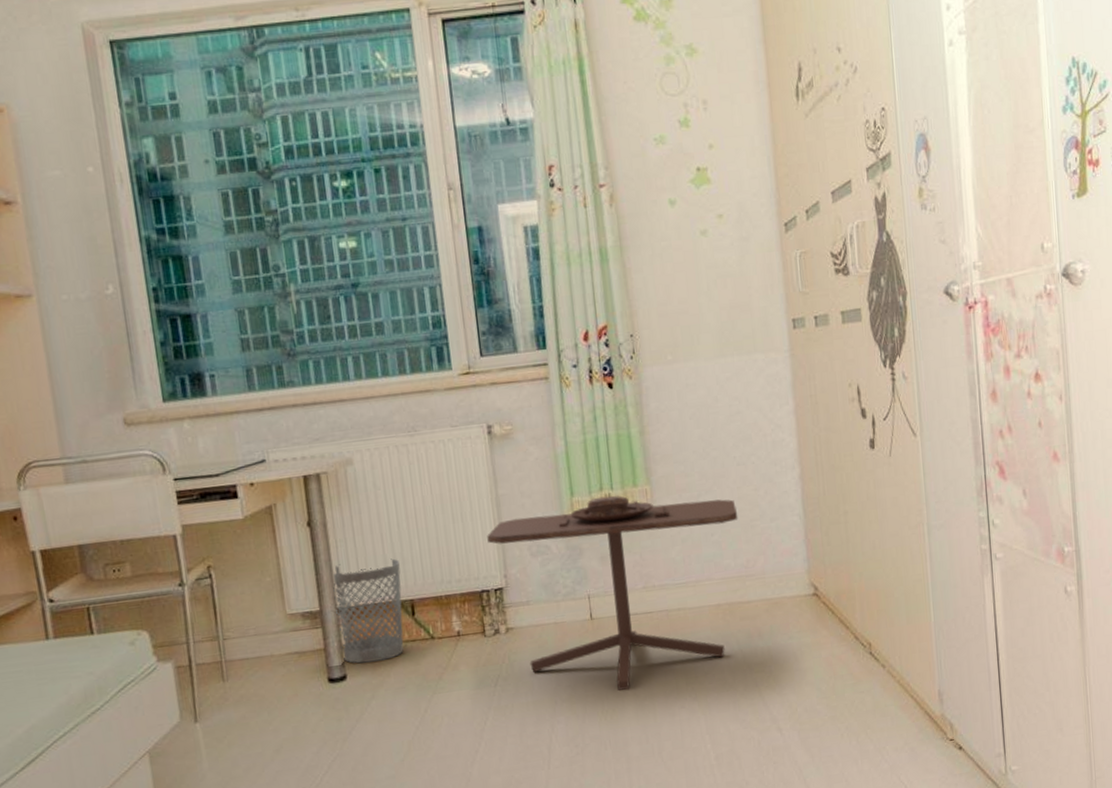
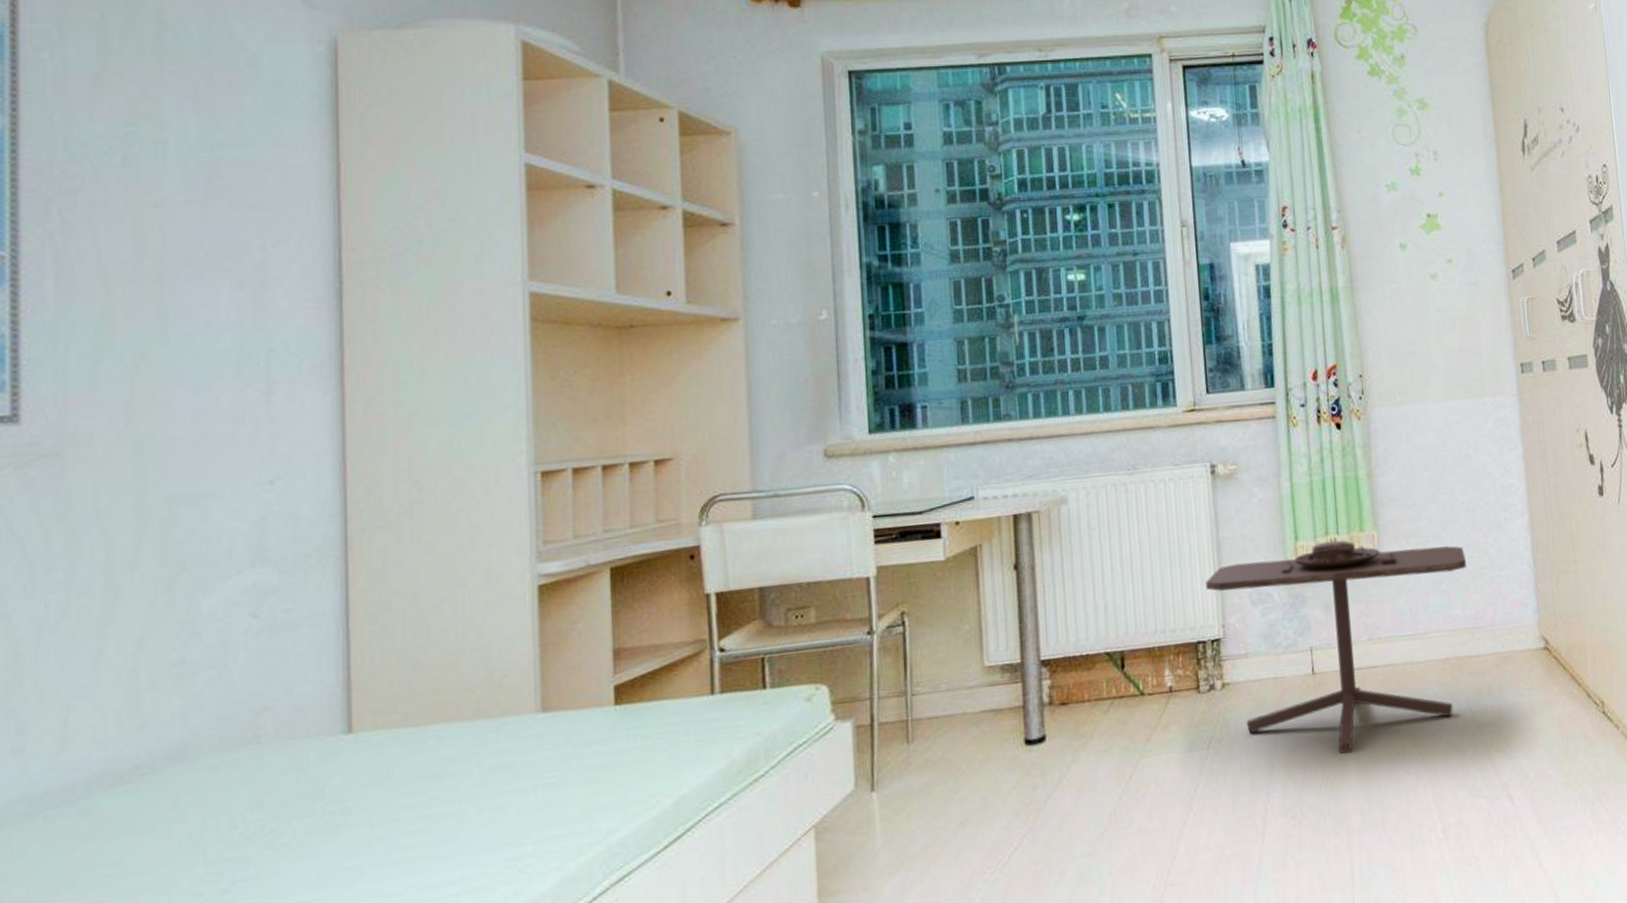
wastebasket: present [333,558,404,664] -> none [1037,605,1112,723]

